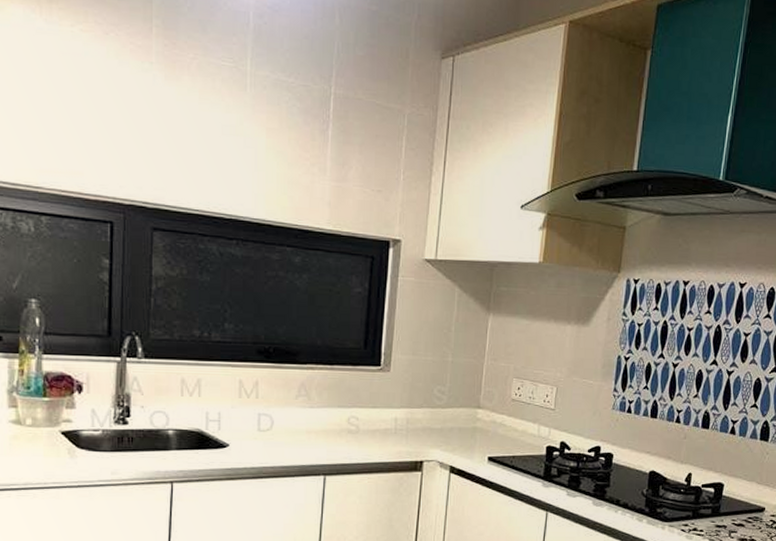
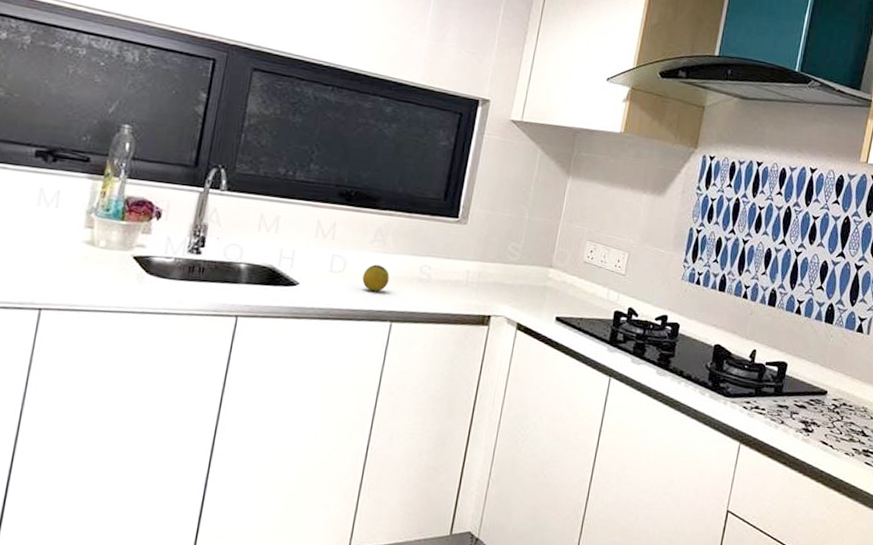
fruit: none [291,420,318,447] -> present [362,264,390,292]

